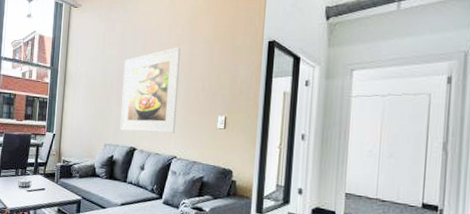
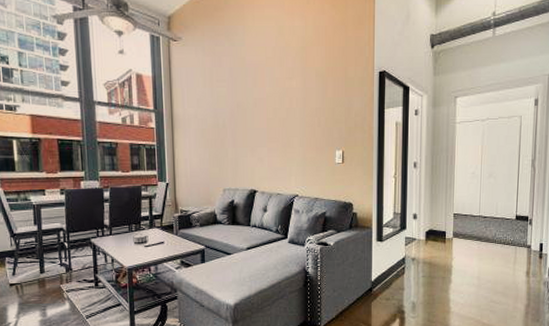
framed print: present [120,47,181,133] -> none [235,81,295,174]

